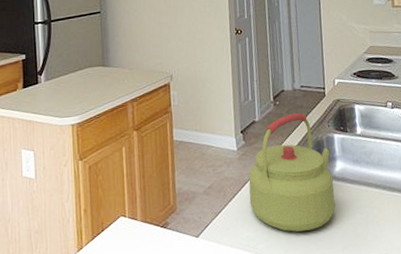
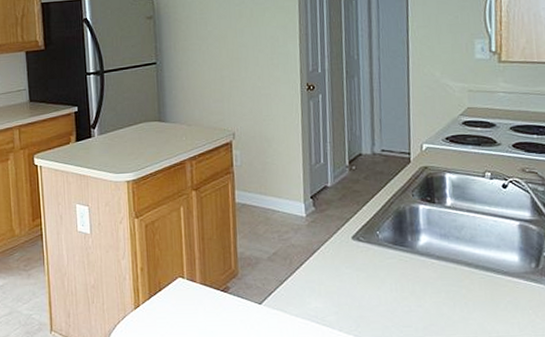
kettle: present [248,113,336,232] -> none [318,180,417,306]

